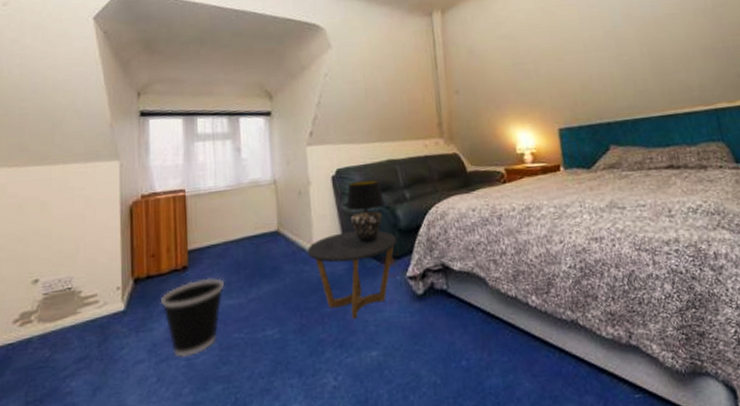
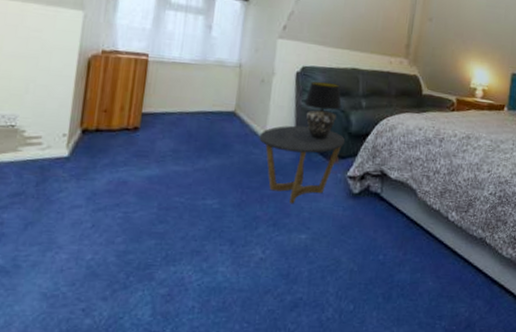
wastebasket: present [161,277,224,357] -> none [107,141,173,210]

